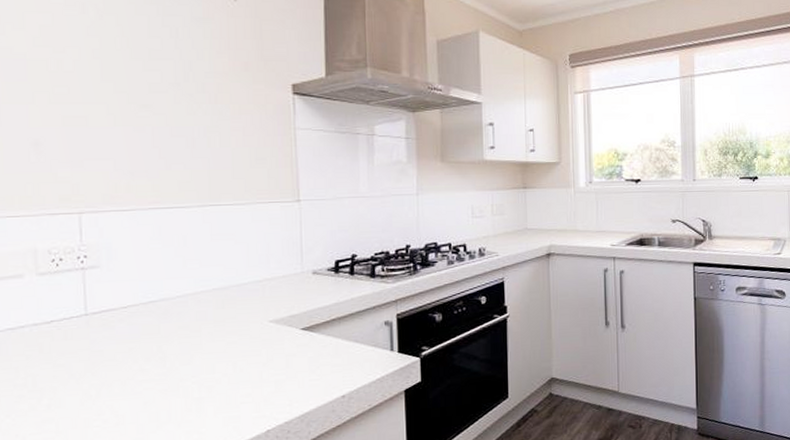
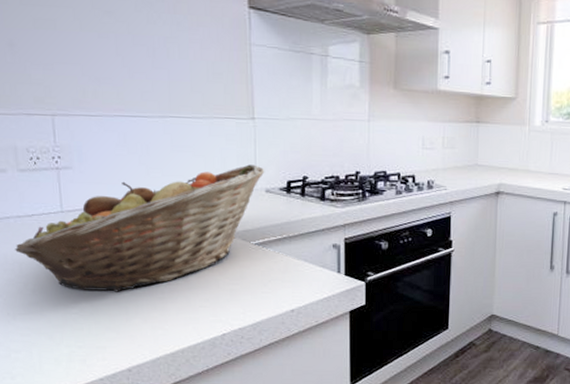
fruit basket: none [29,247,312,399] -> present [15,164,265,292]

